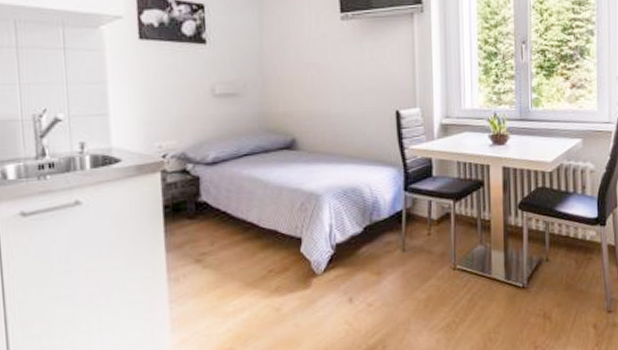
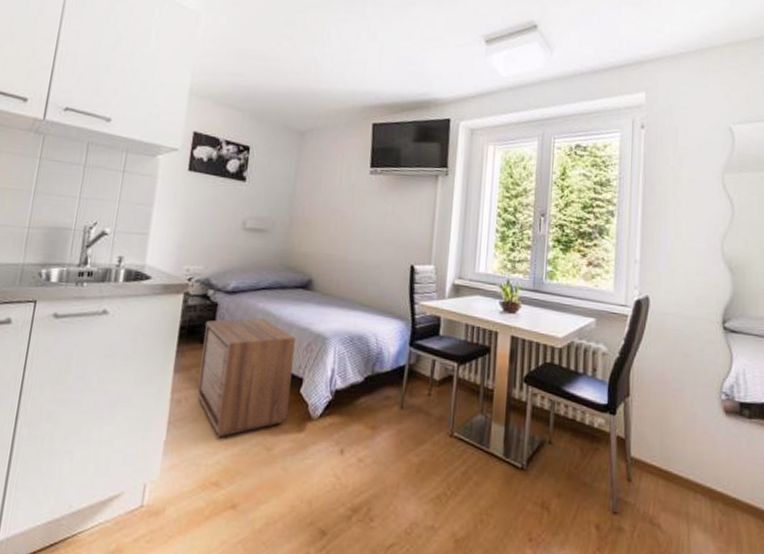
nightstand: none [191,185,291,307] -> present [197,318,295,438]

